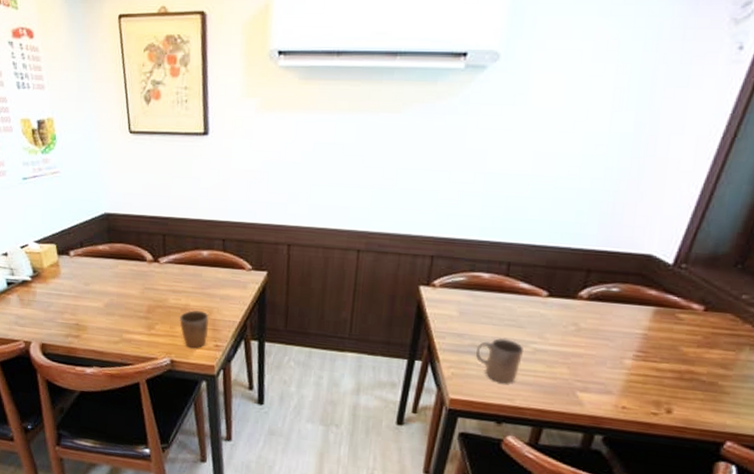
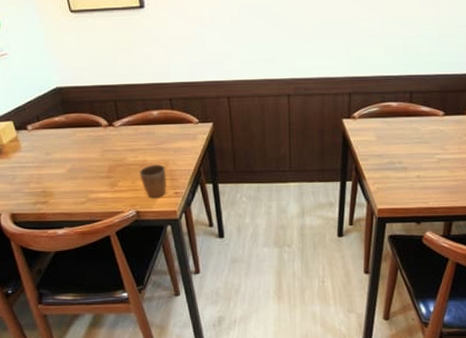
cup: present [475,338,523,384] -> none [393,153,430,190]

